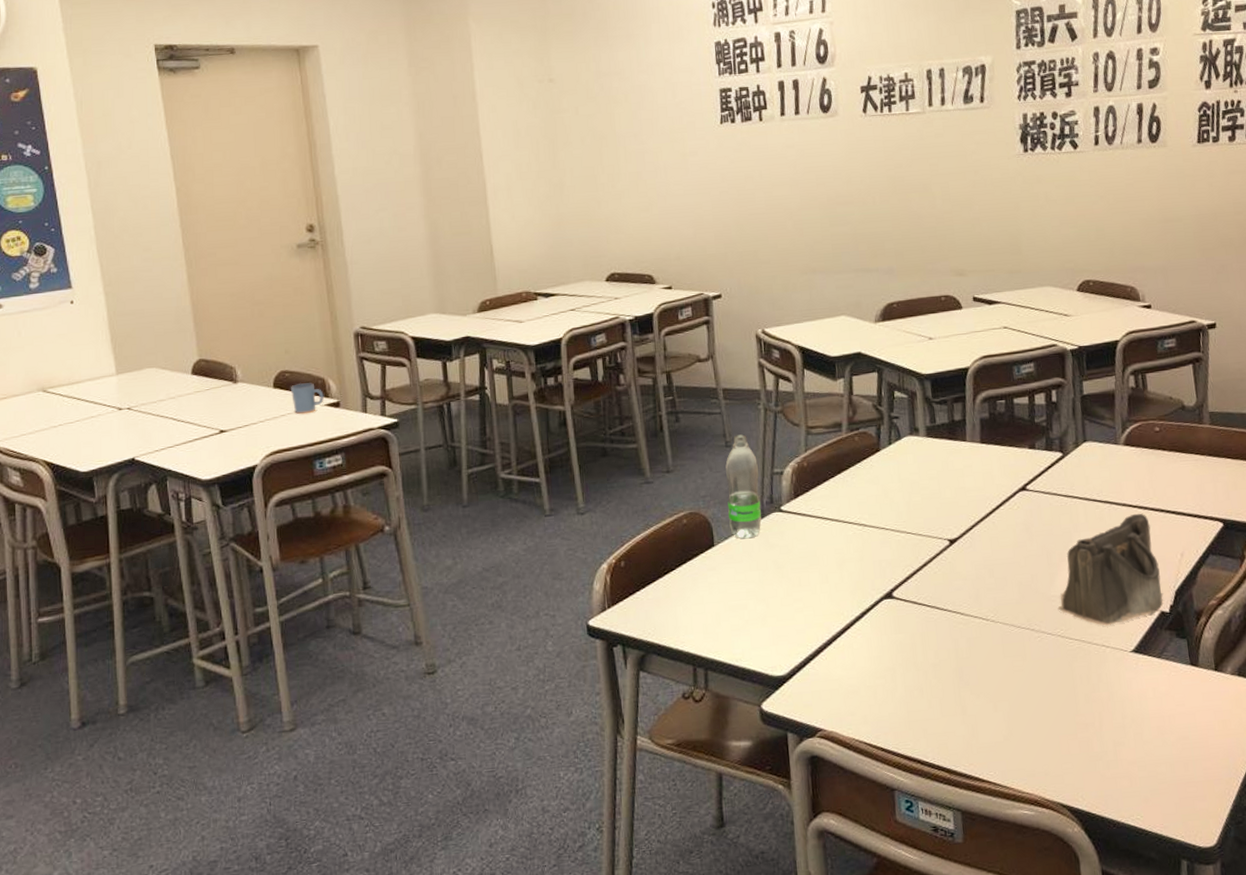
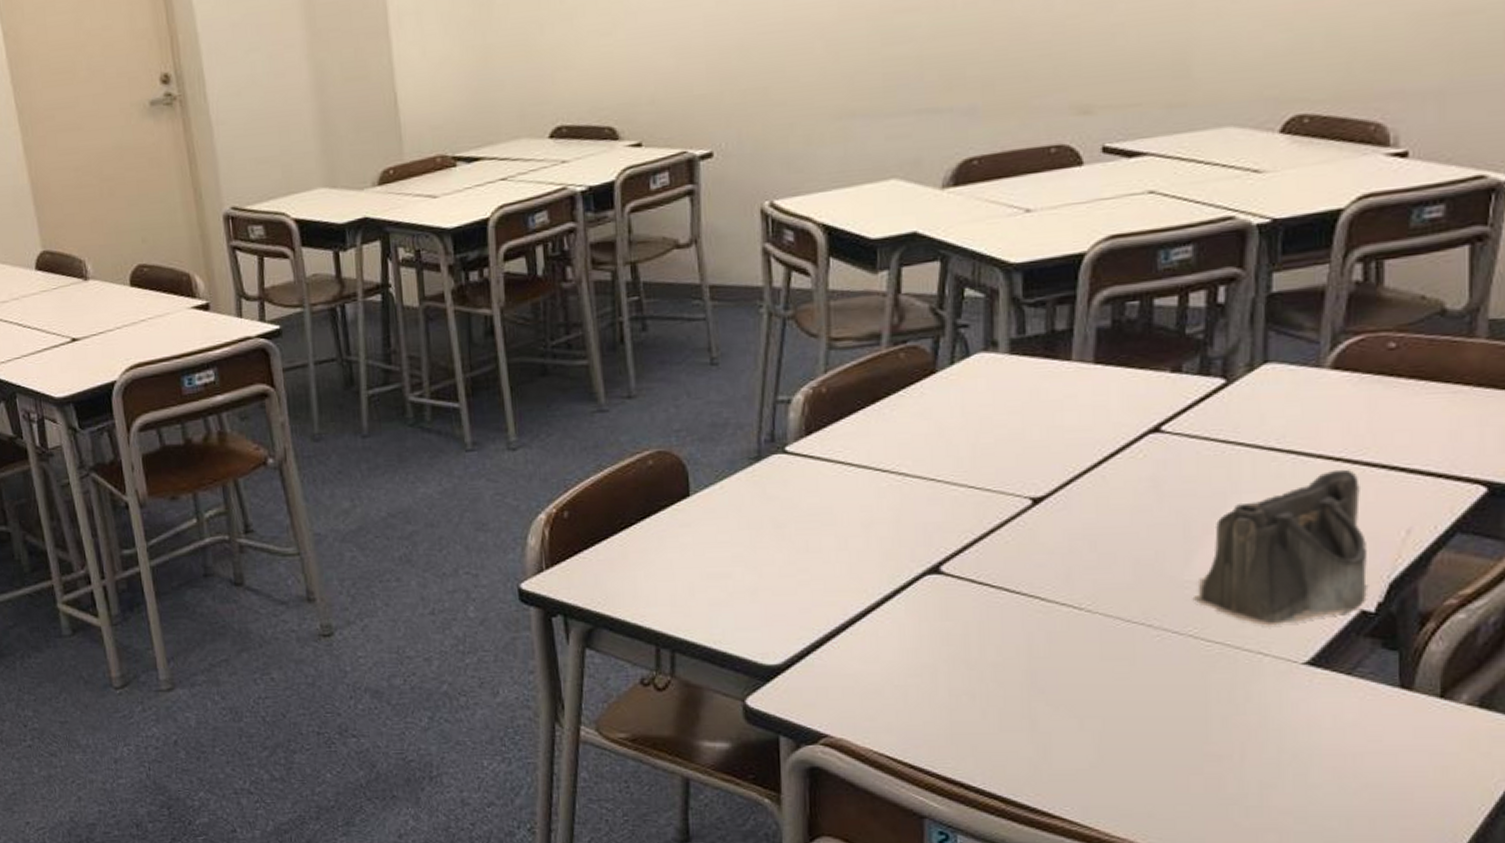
mug: present [290,382,325,415] -> none [149,279,192,319]
bottle: present [725,434,762,539] -> none [709,348,758,488]

